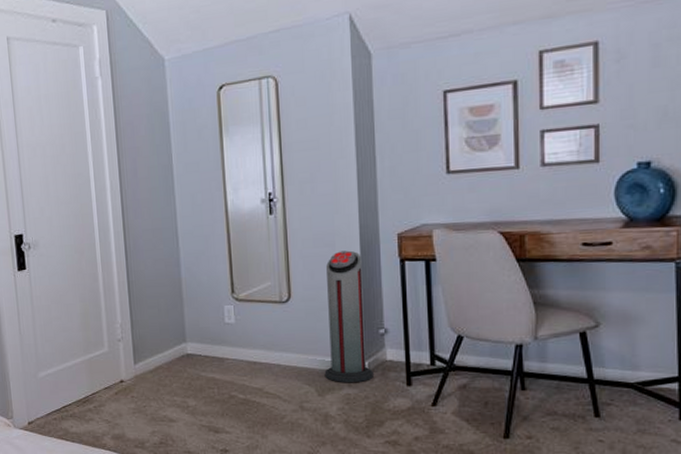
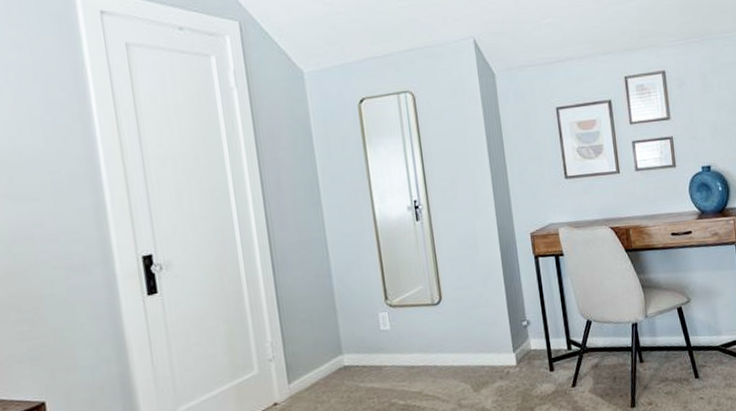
air purifier: present [324,250,373,383] -> none [472,250,521,376]

